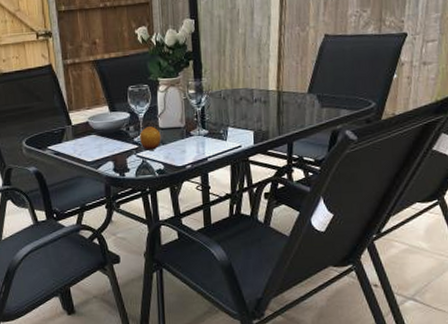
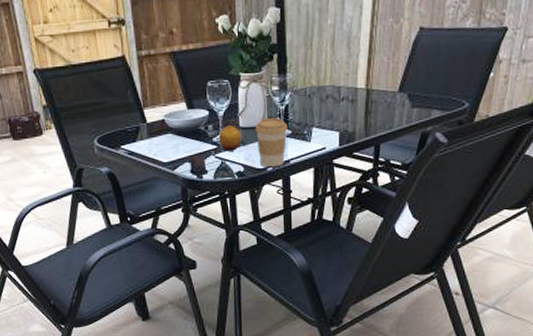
coffee cup: none [173,119,205,165] -> present [254,118,288,168]

